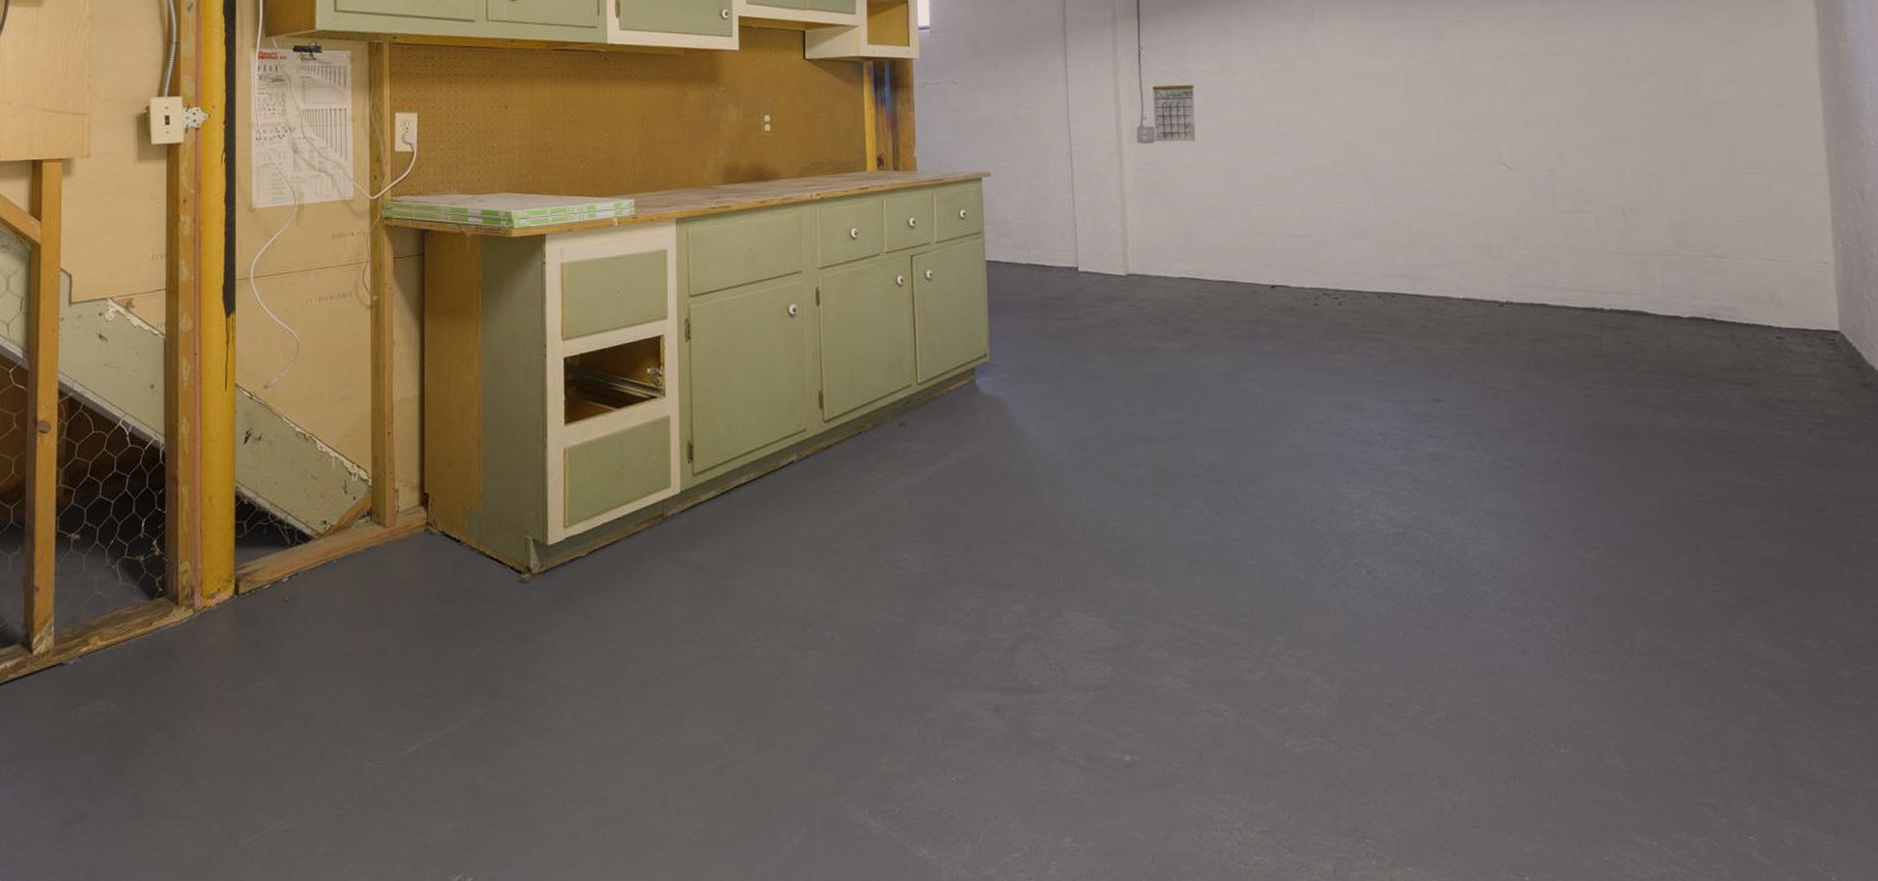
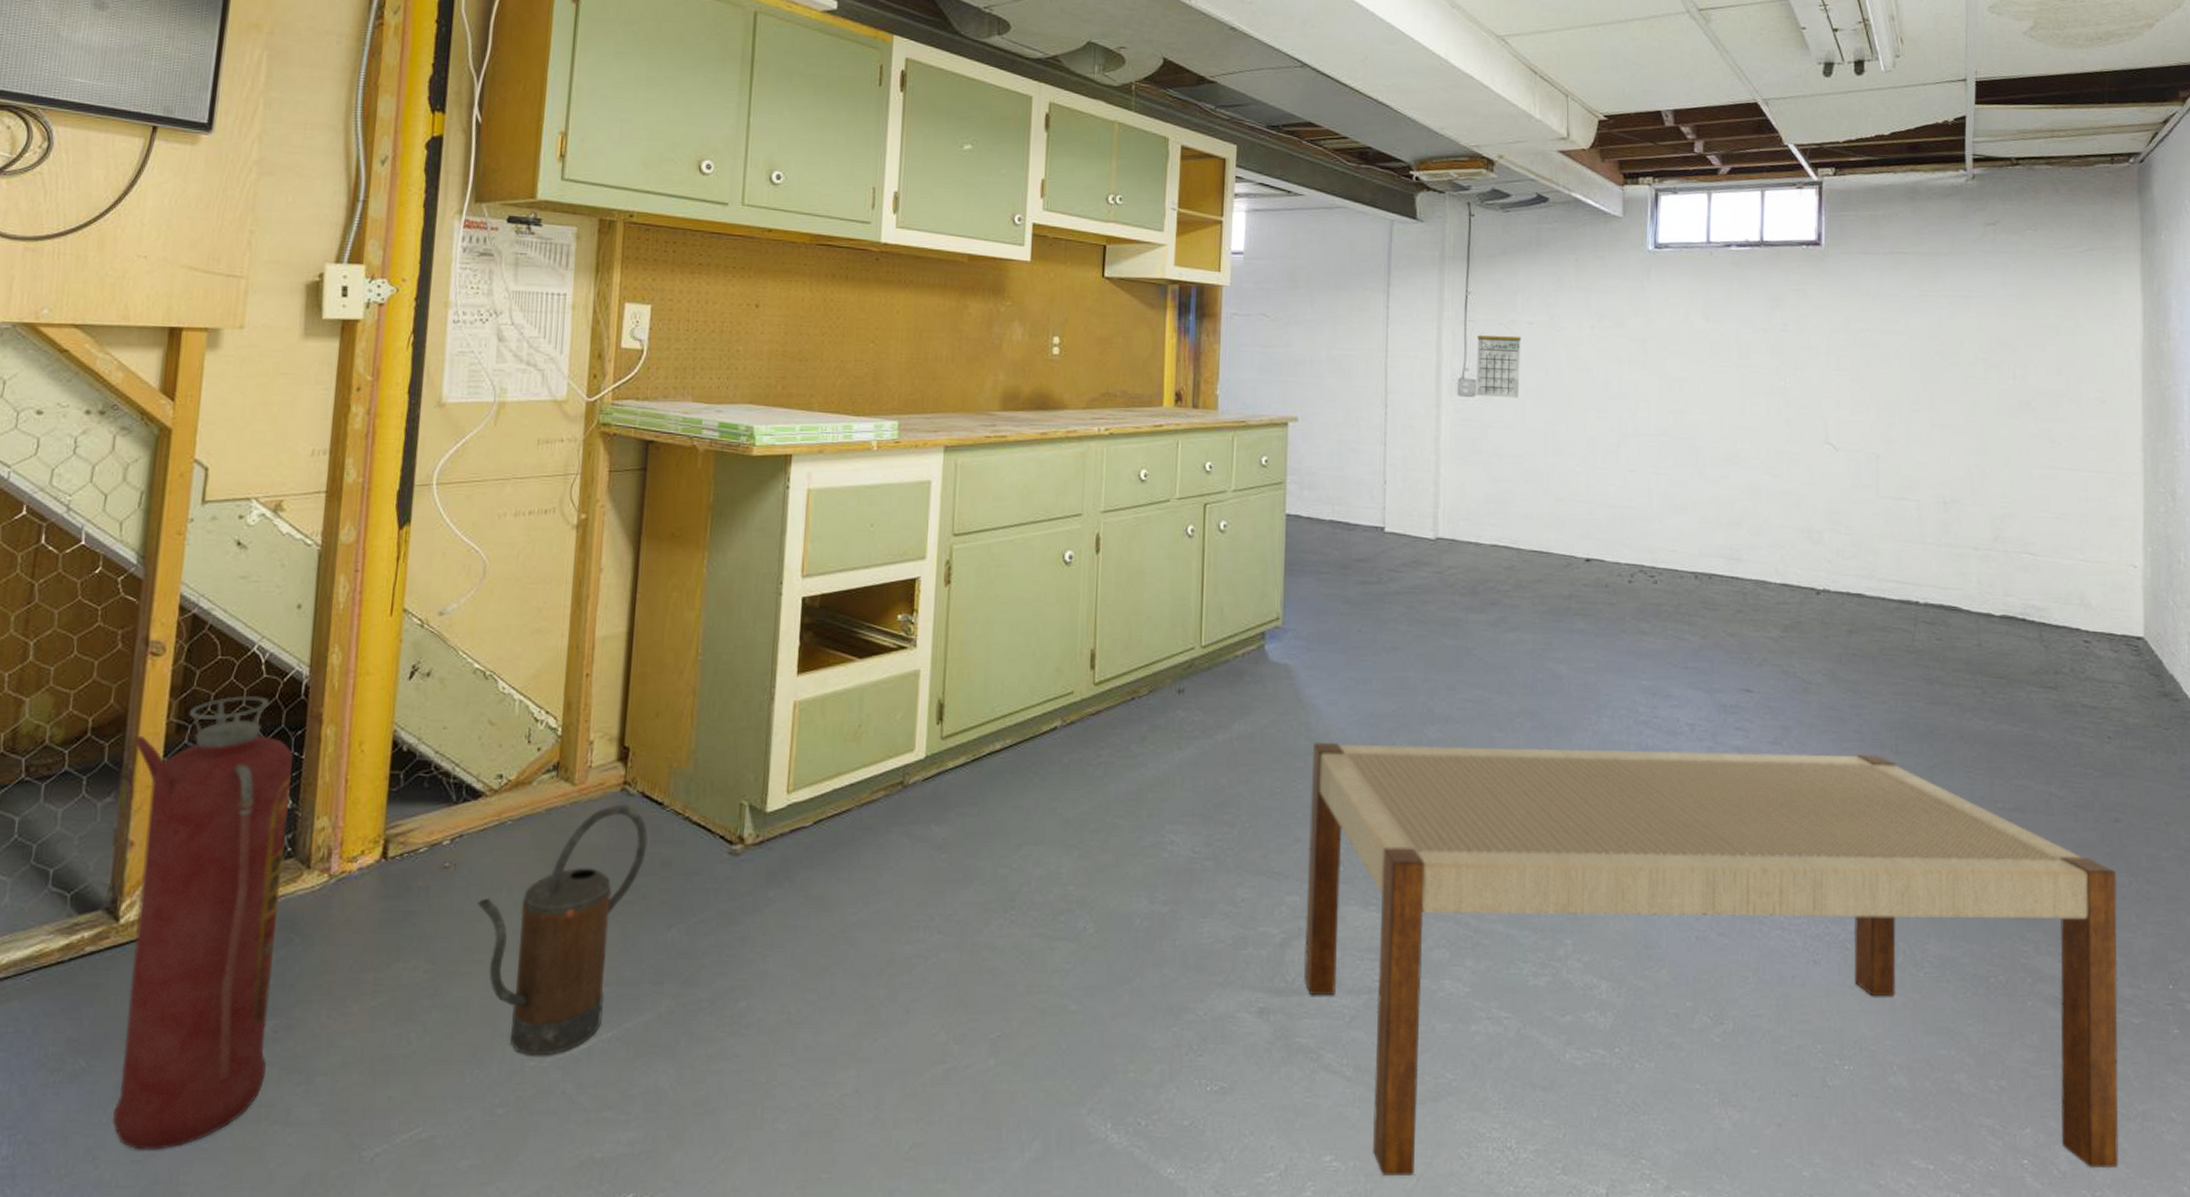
fire extinguisher: none [32,462,158,841] -> present [113,695,294,1150]
watering can: none [314,542,451,759] -> present [477,804,648,1056]
bench: none [1026,455,1849,855] -> present [1303,743,2119,1176]

